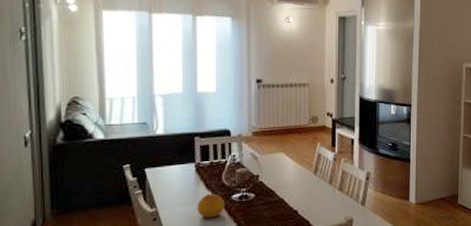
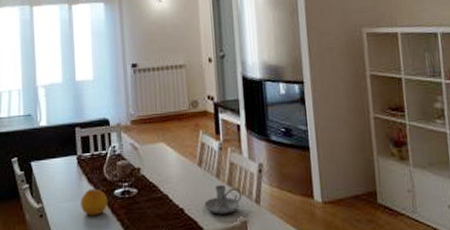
candle holder: none [317,189,351,215] -> present [204,184,242,214]

